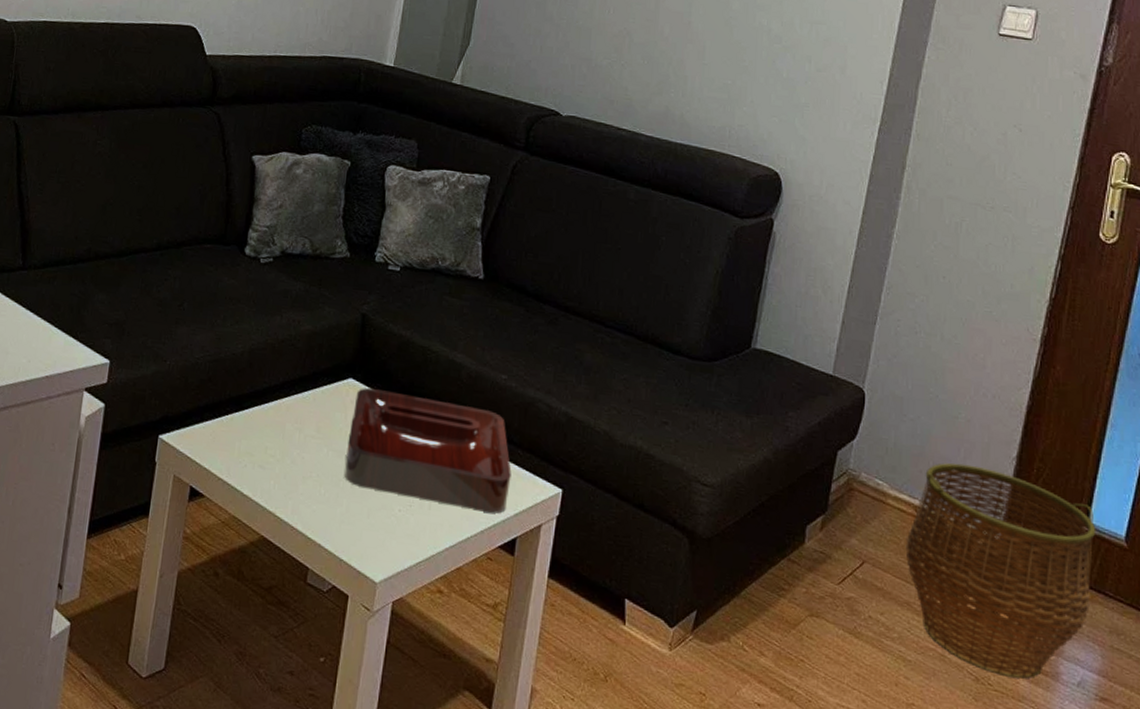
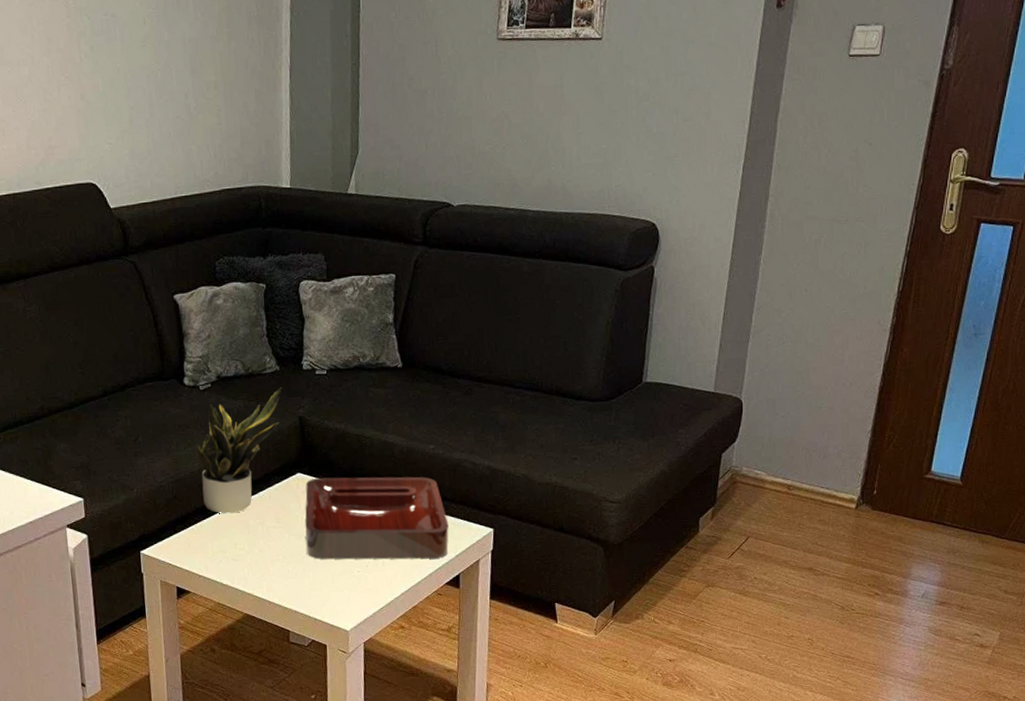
potted plant: none [240,276,350,411] -> present [196,387,283,514]
basket: present [905,463,1096,679] -> none [782,444,937,601]

